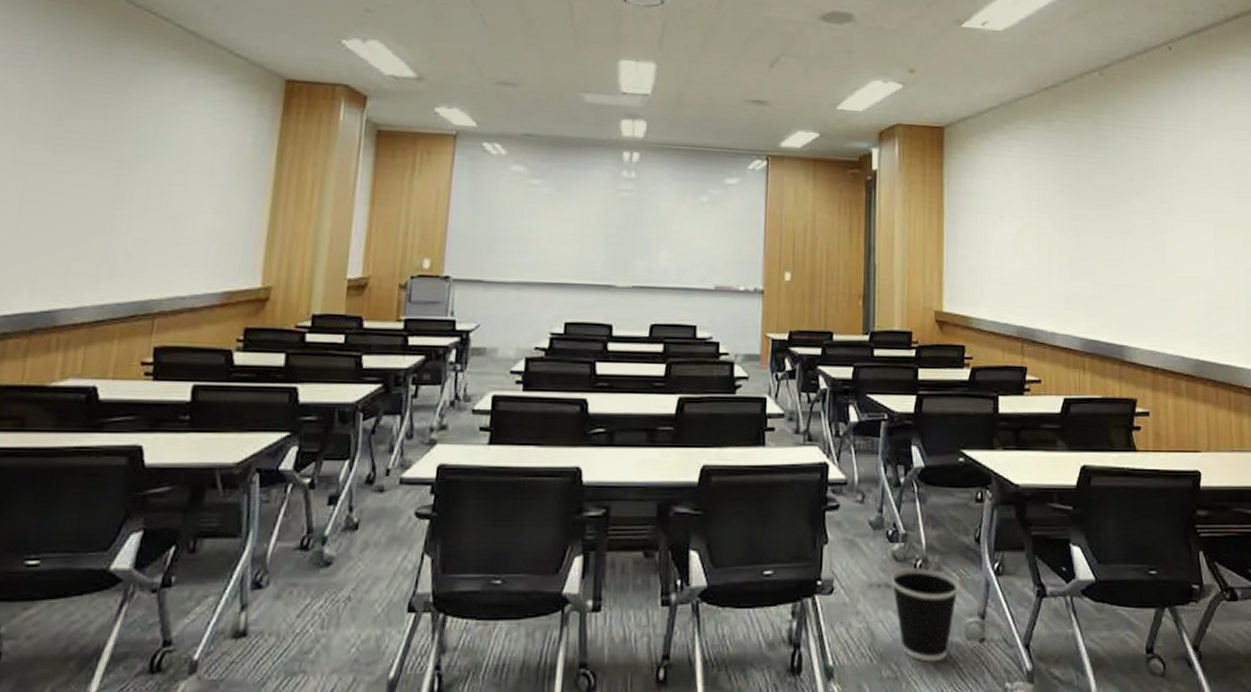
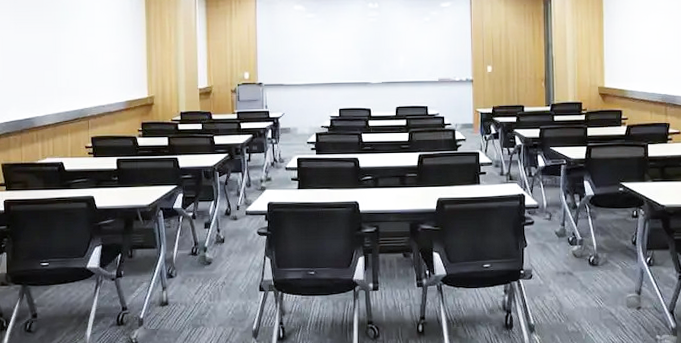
wastebasket: present [891,568,959,662] -> none [572,262,621,322]

